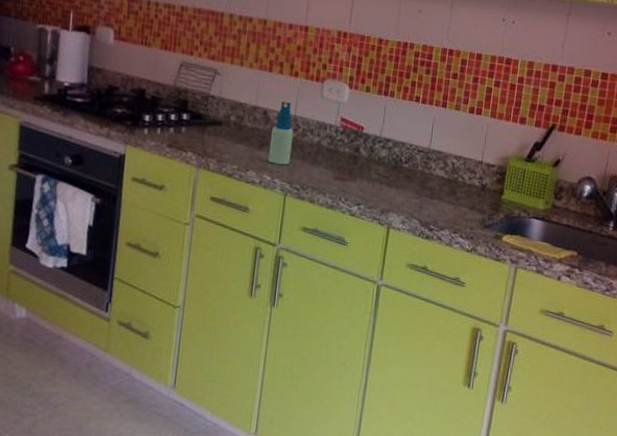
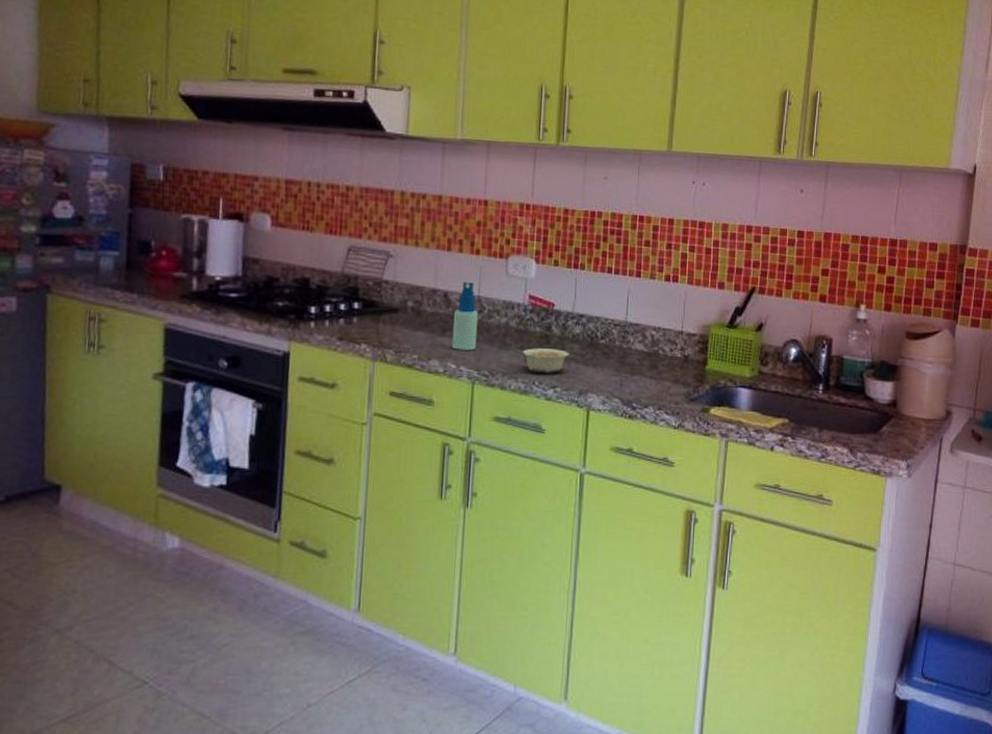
legume: none [324,166,375,192] -> present [514,348,569,373]

